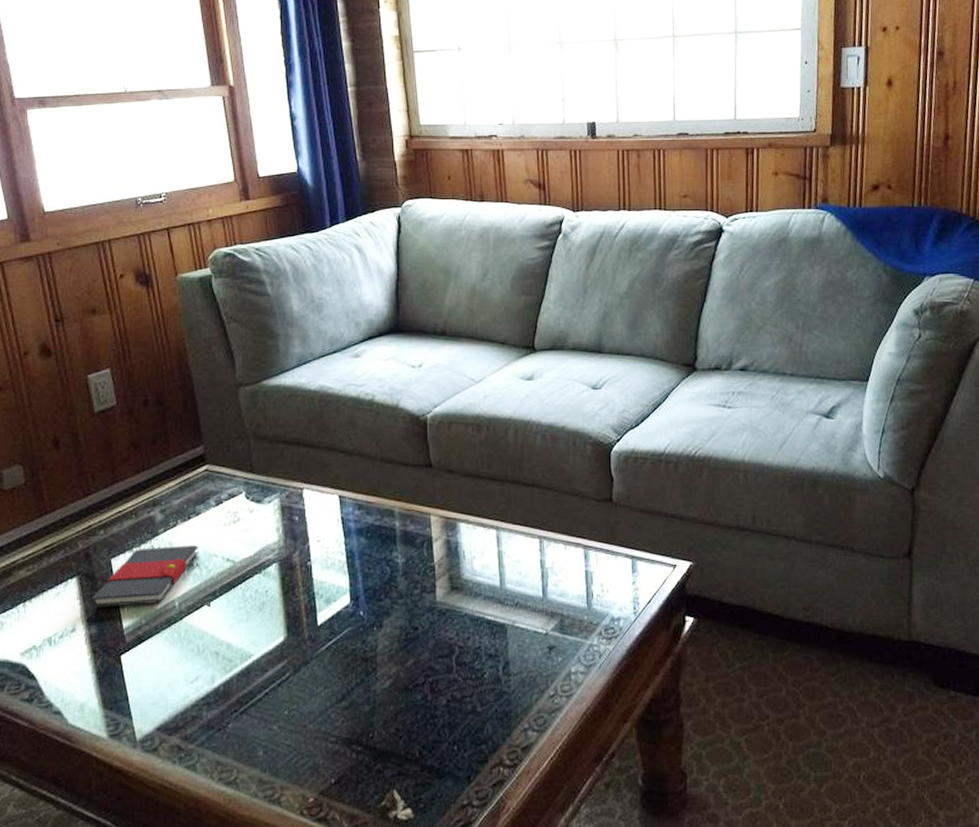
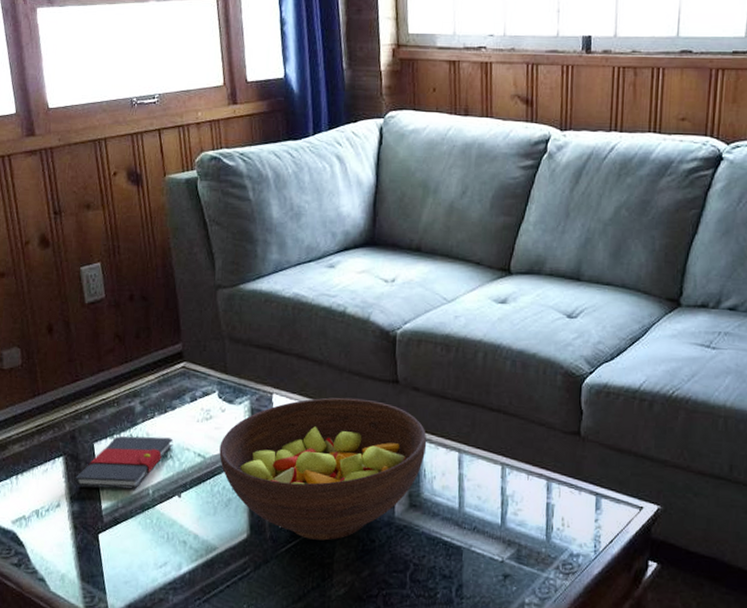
fruit bowl: none [250,486,464,634] -> present [219,397,427,541]

